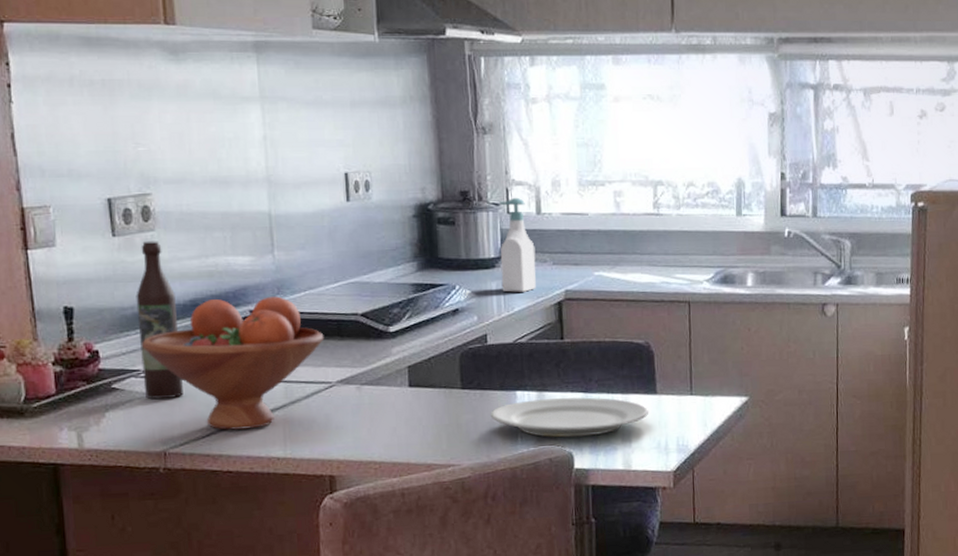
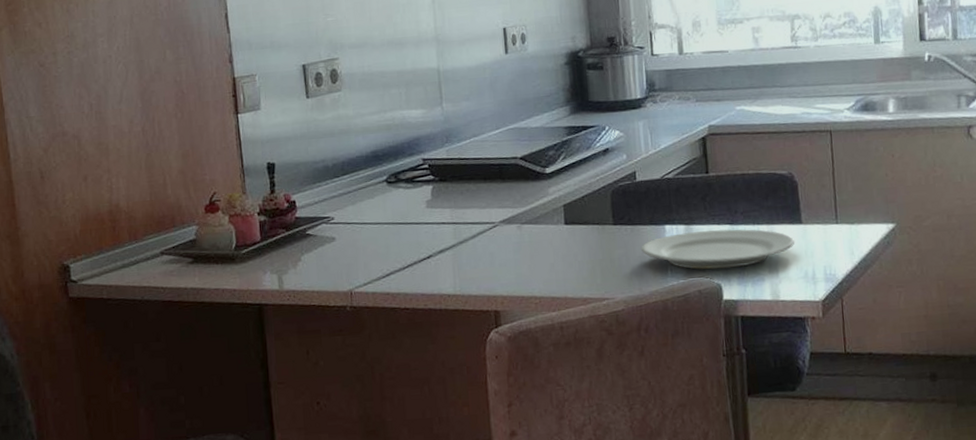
wine bottle: present [136,241,183,399] -> none [326,100,366,243]
fruit bowl: present [142,296,324,430] -> none [331,144,488,270]
soap bottle: present [499,197,536,292] -> none [644,39,681,131]

